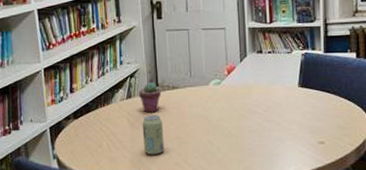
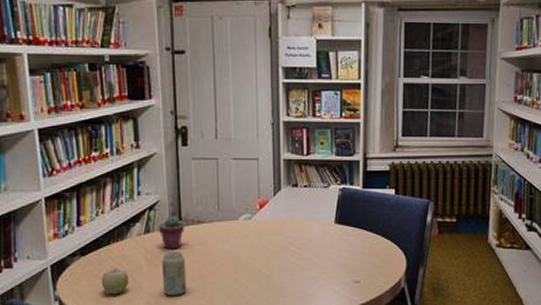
fruit: none [91,129,115,154] -> present [101,267,129,295]

